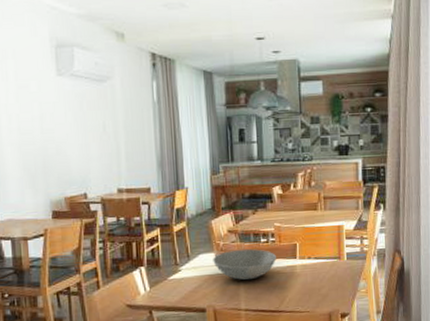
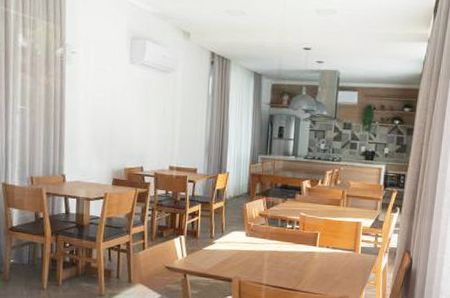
bowl: present [213,249,276,281] -> none [243,232,299,260]

